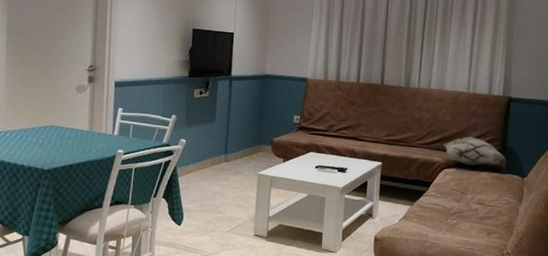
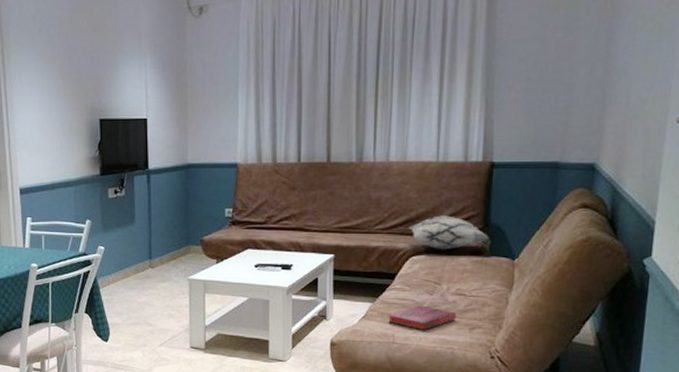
hardback book: none [423,210,478,233] -> present [388,305,457,331]

